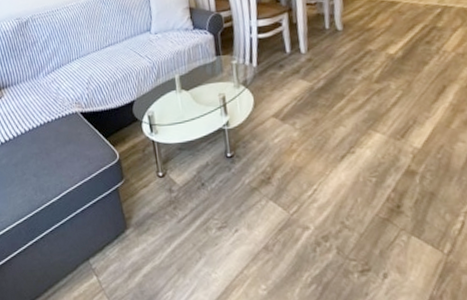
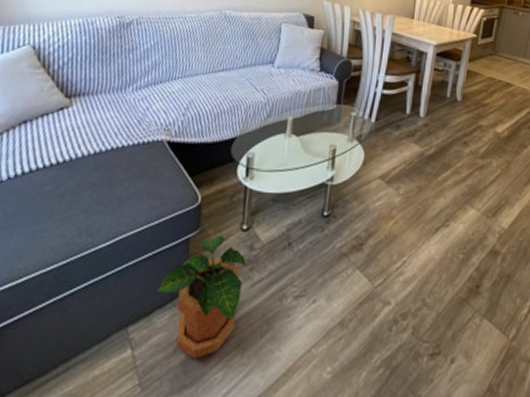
potted plant: none [103,183,173,282] -> present [156,235,247,359]

